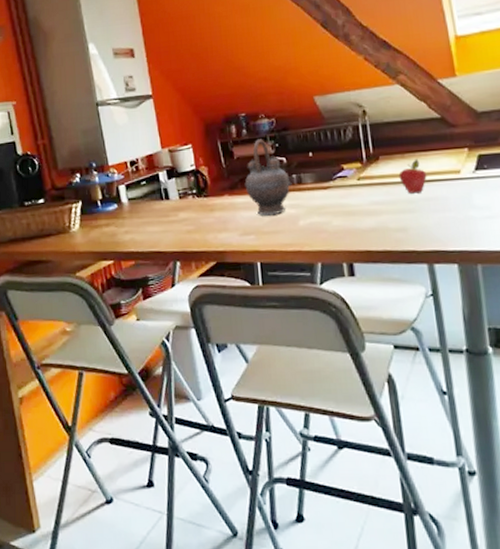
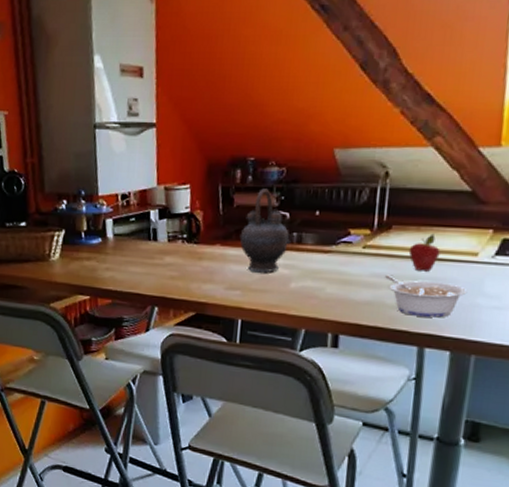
legume: none [383,201,460,236] -> present [385,274,468,318]

